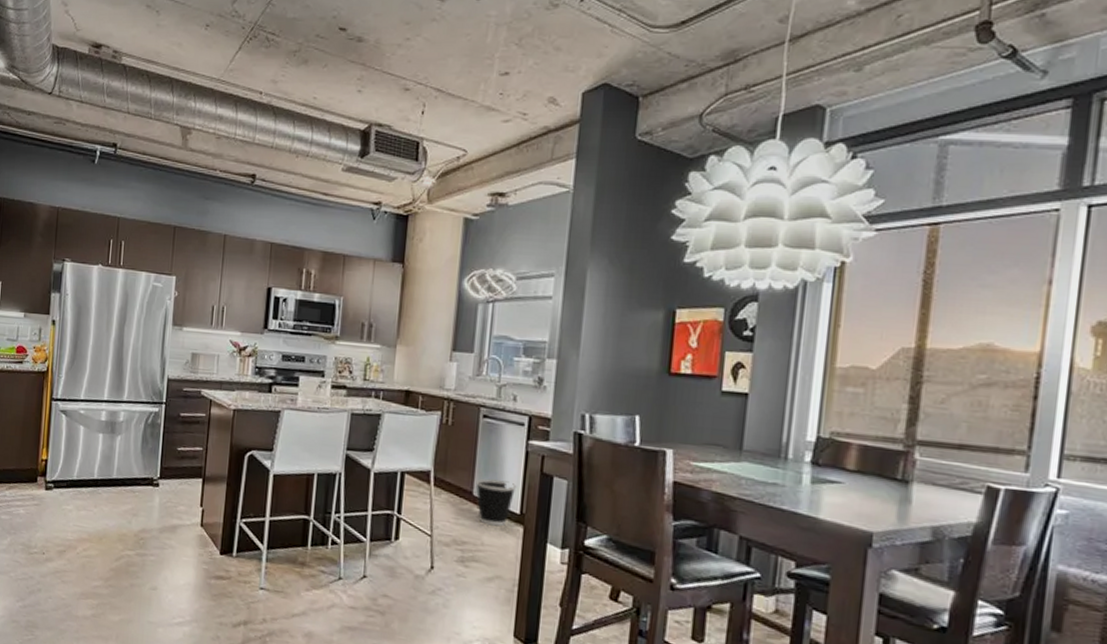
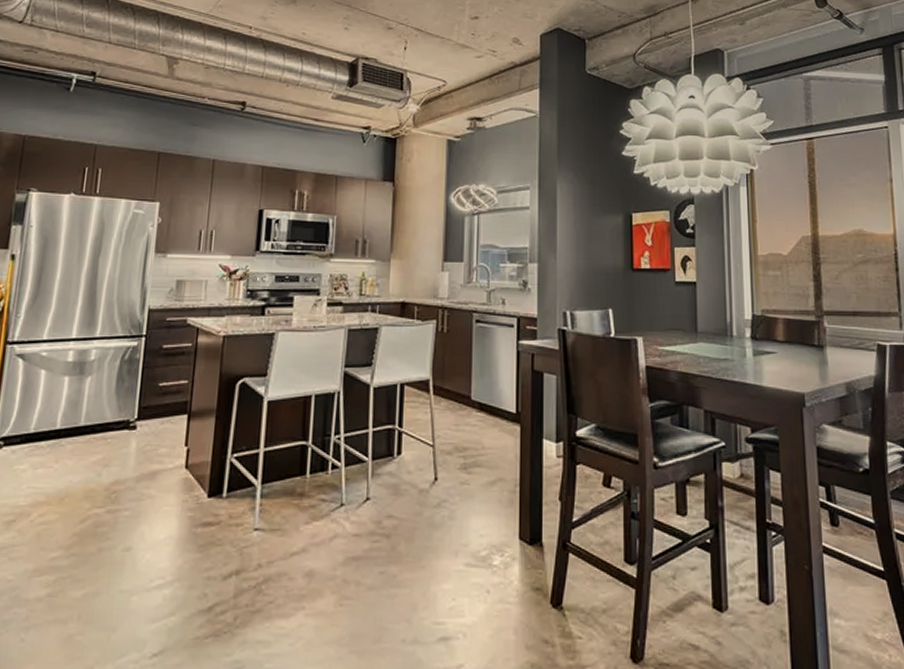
wastebasket: present [476,478,517,527] -> none [473,382,511,428]

